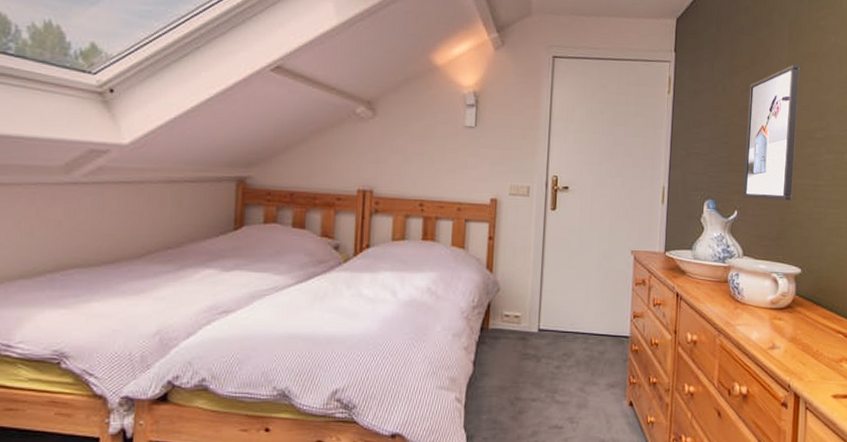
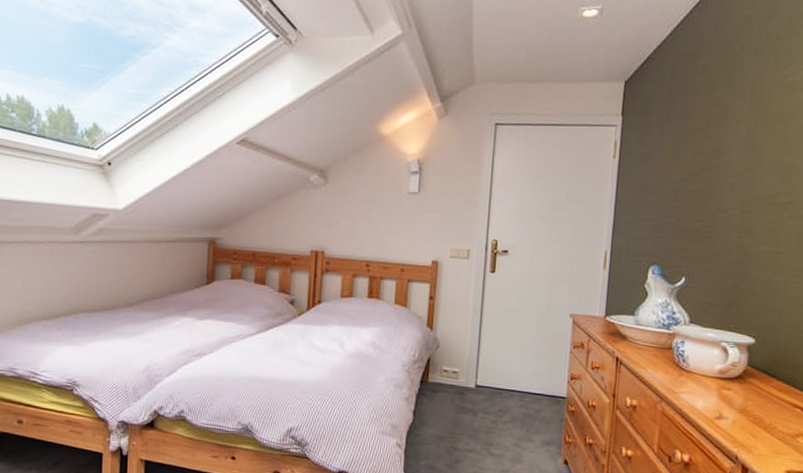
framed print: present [743,64,800,201] -> none [692,125,762,268]

